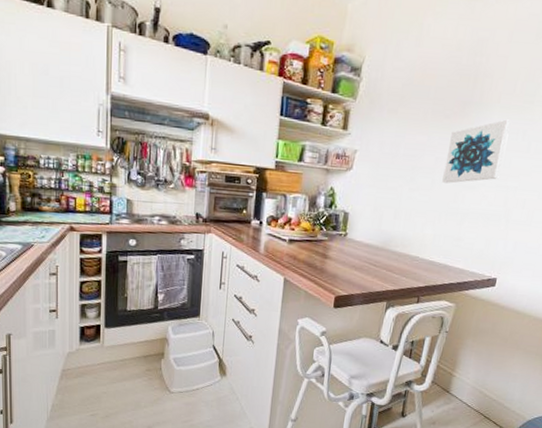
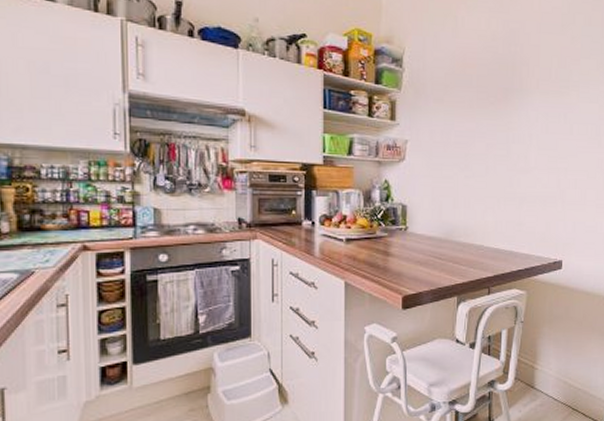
wall art: present [442,119,511,184] -> none [496,104,551,168]

